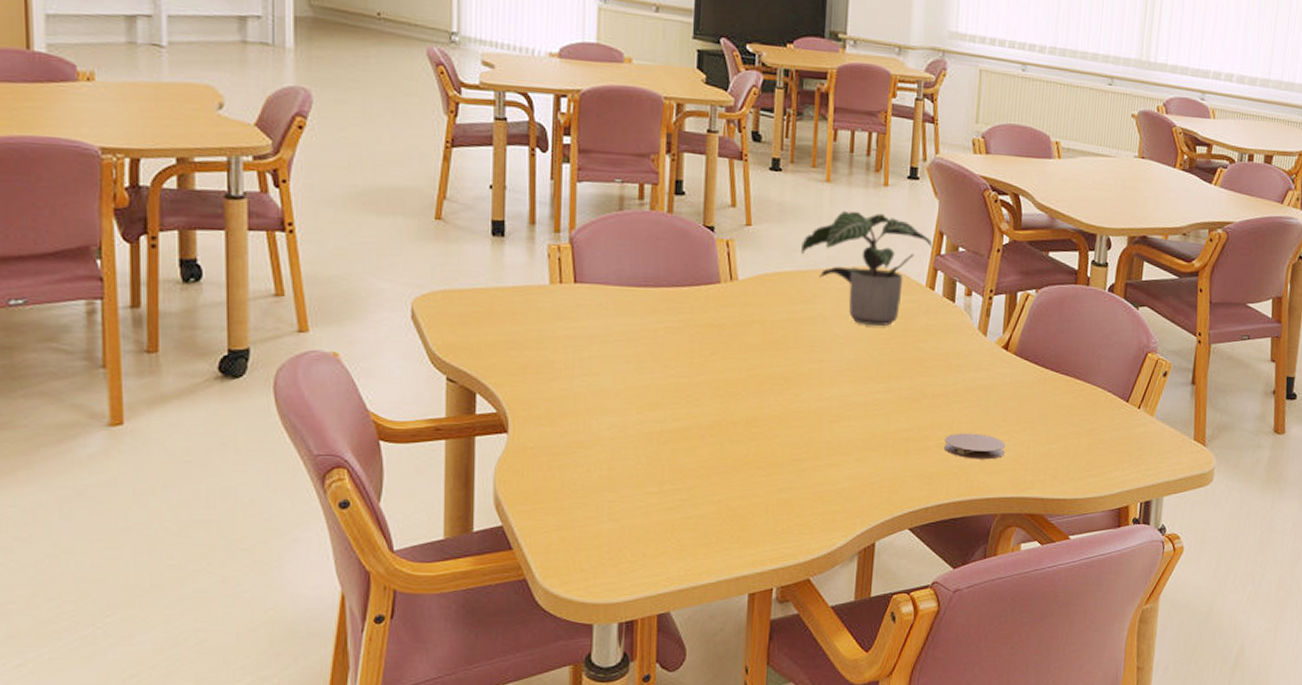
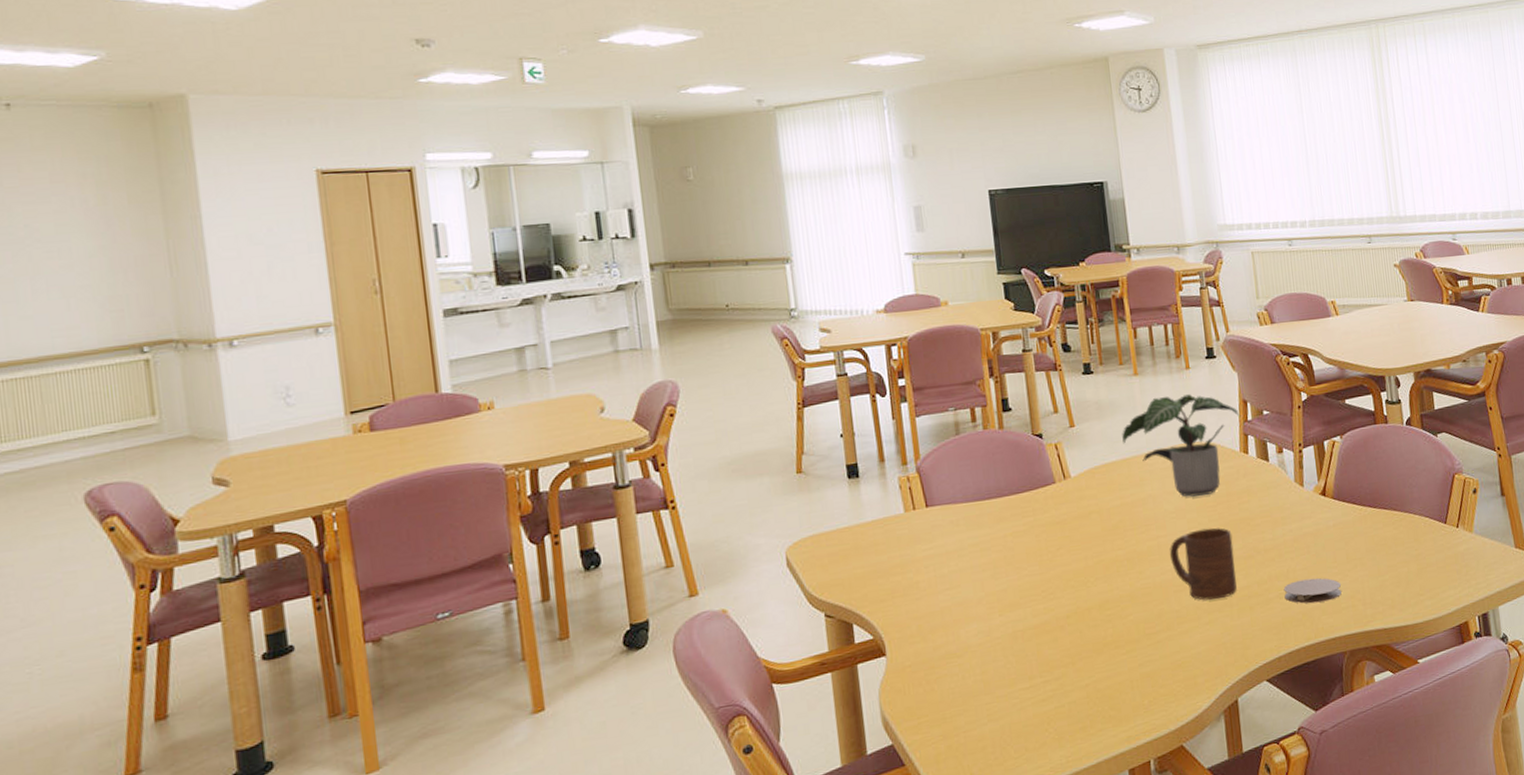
cup: none [830,361,901,438] -> present [1169,528,1237,600]

